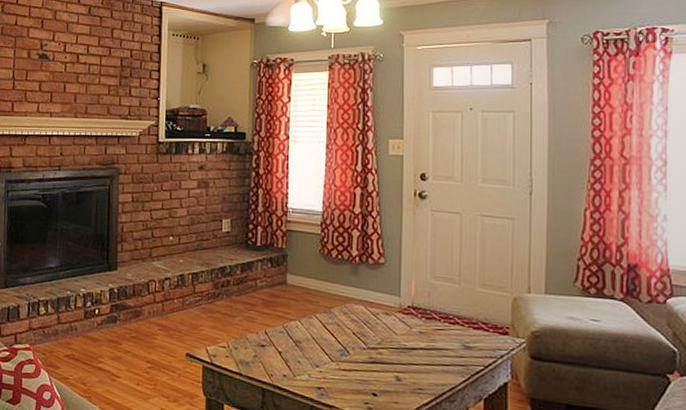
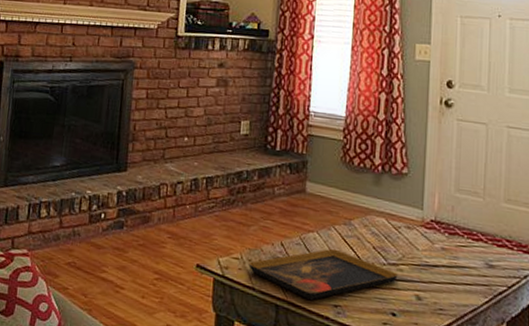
decorative tray: none [235,335,377,383] -> present [248,248,398,300]

